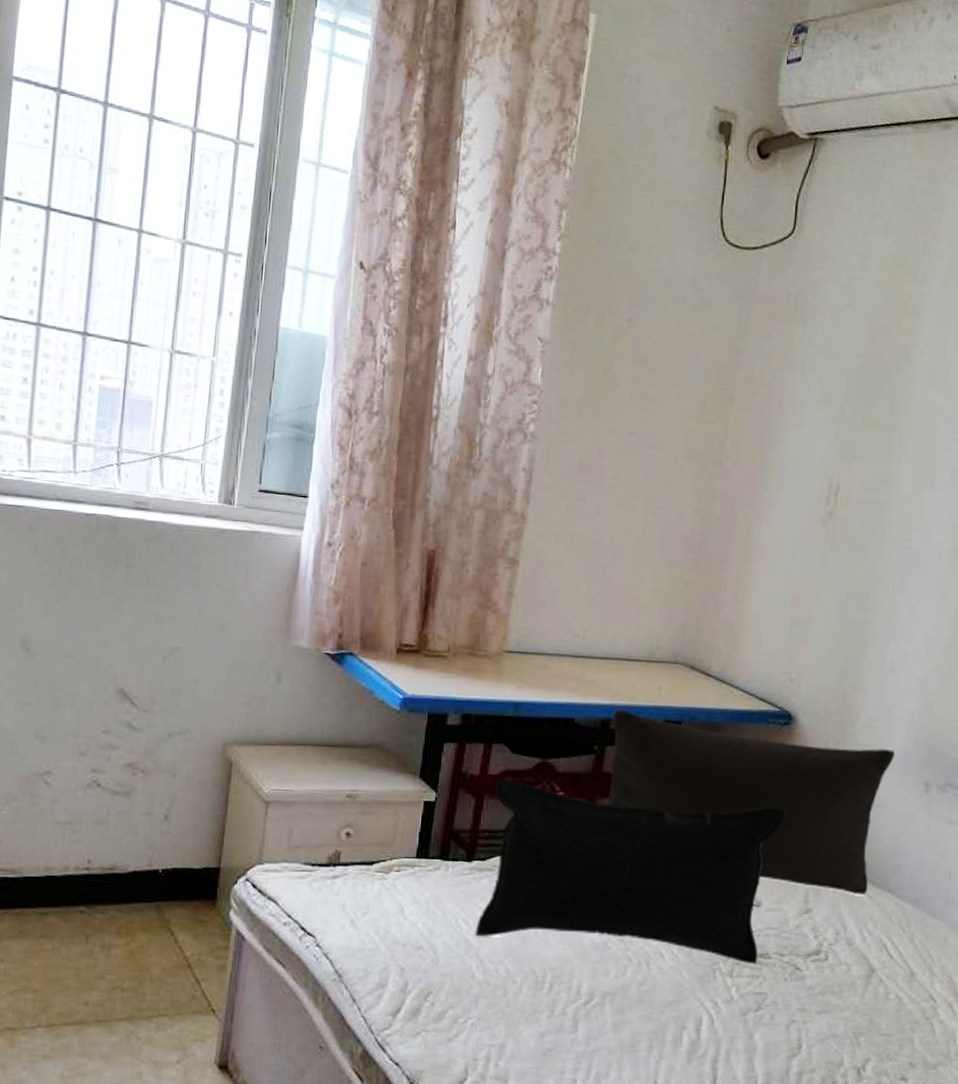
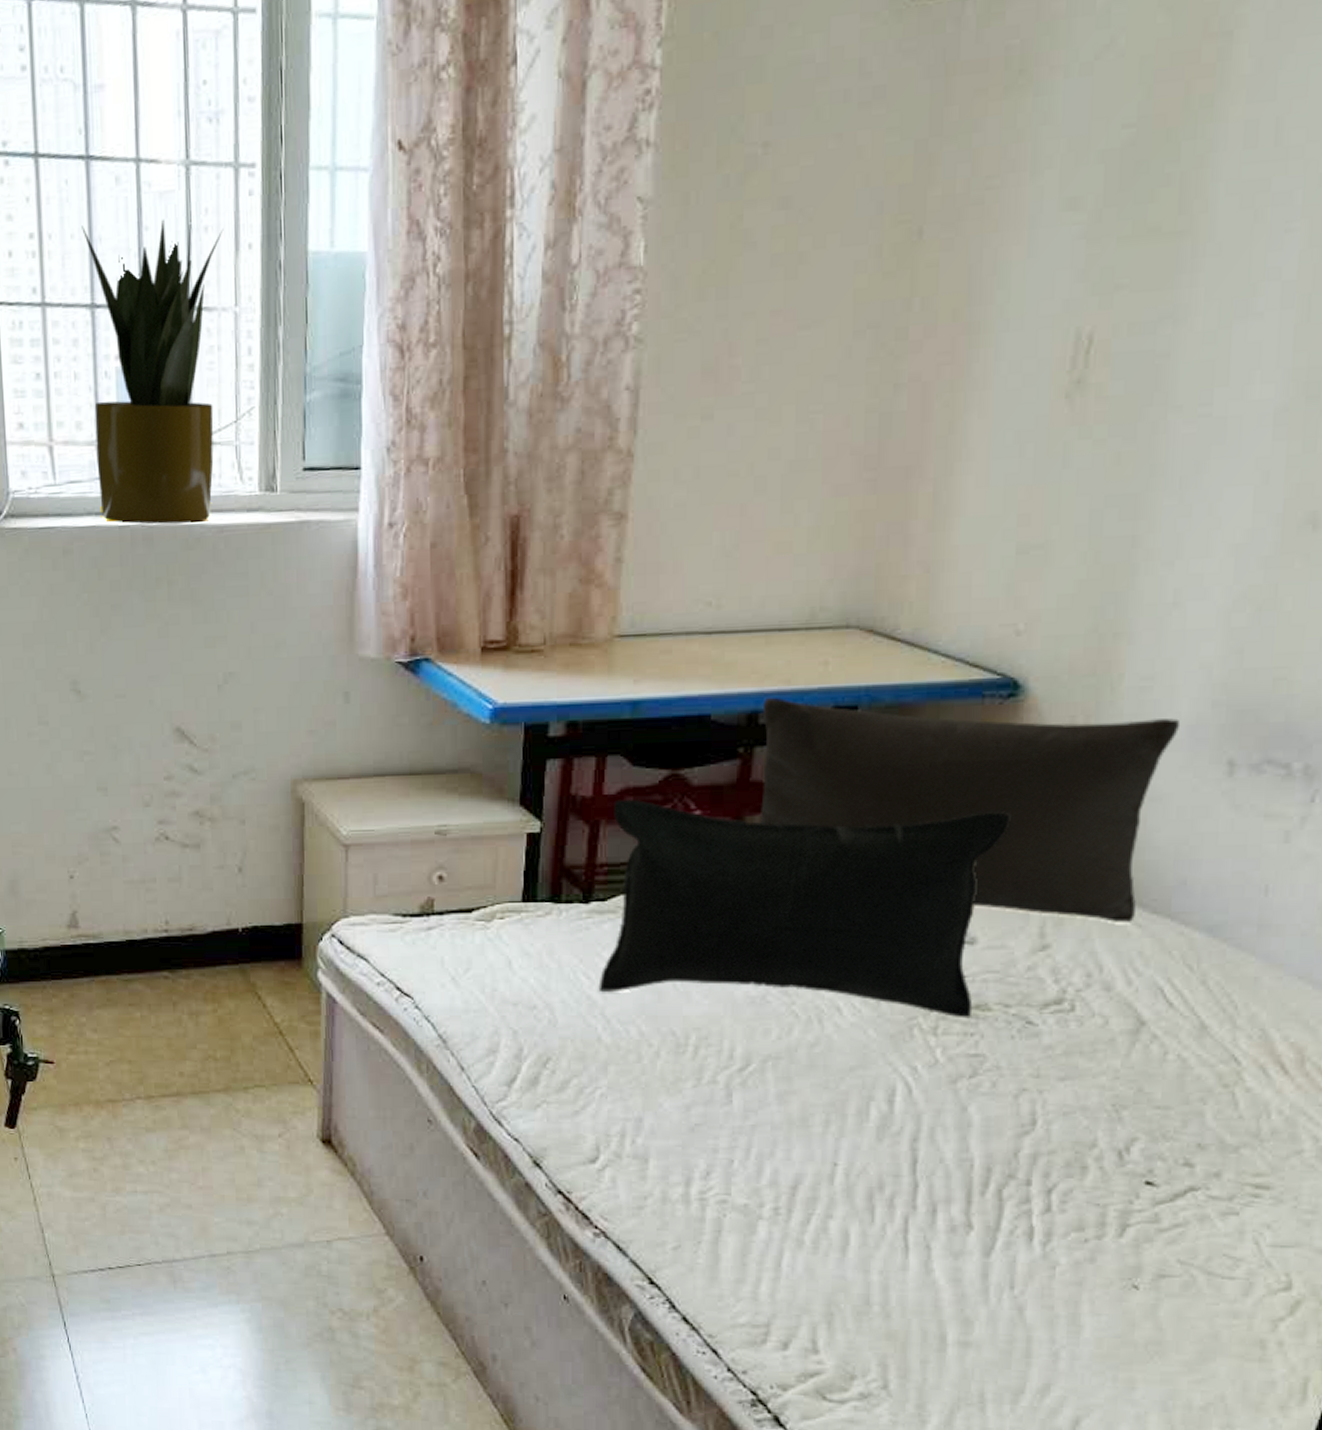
planter: none [70,270,210,521] -> present [81,211,224,525]

